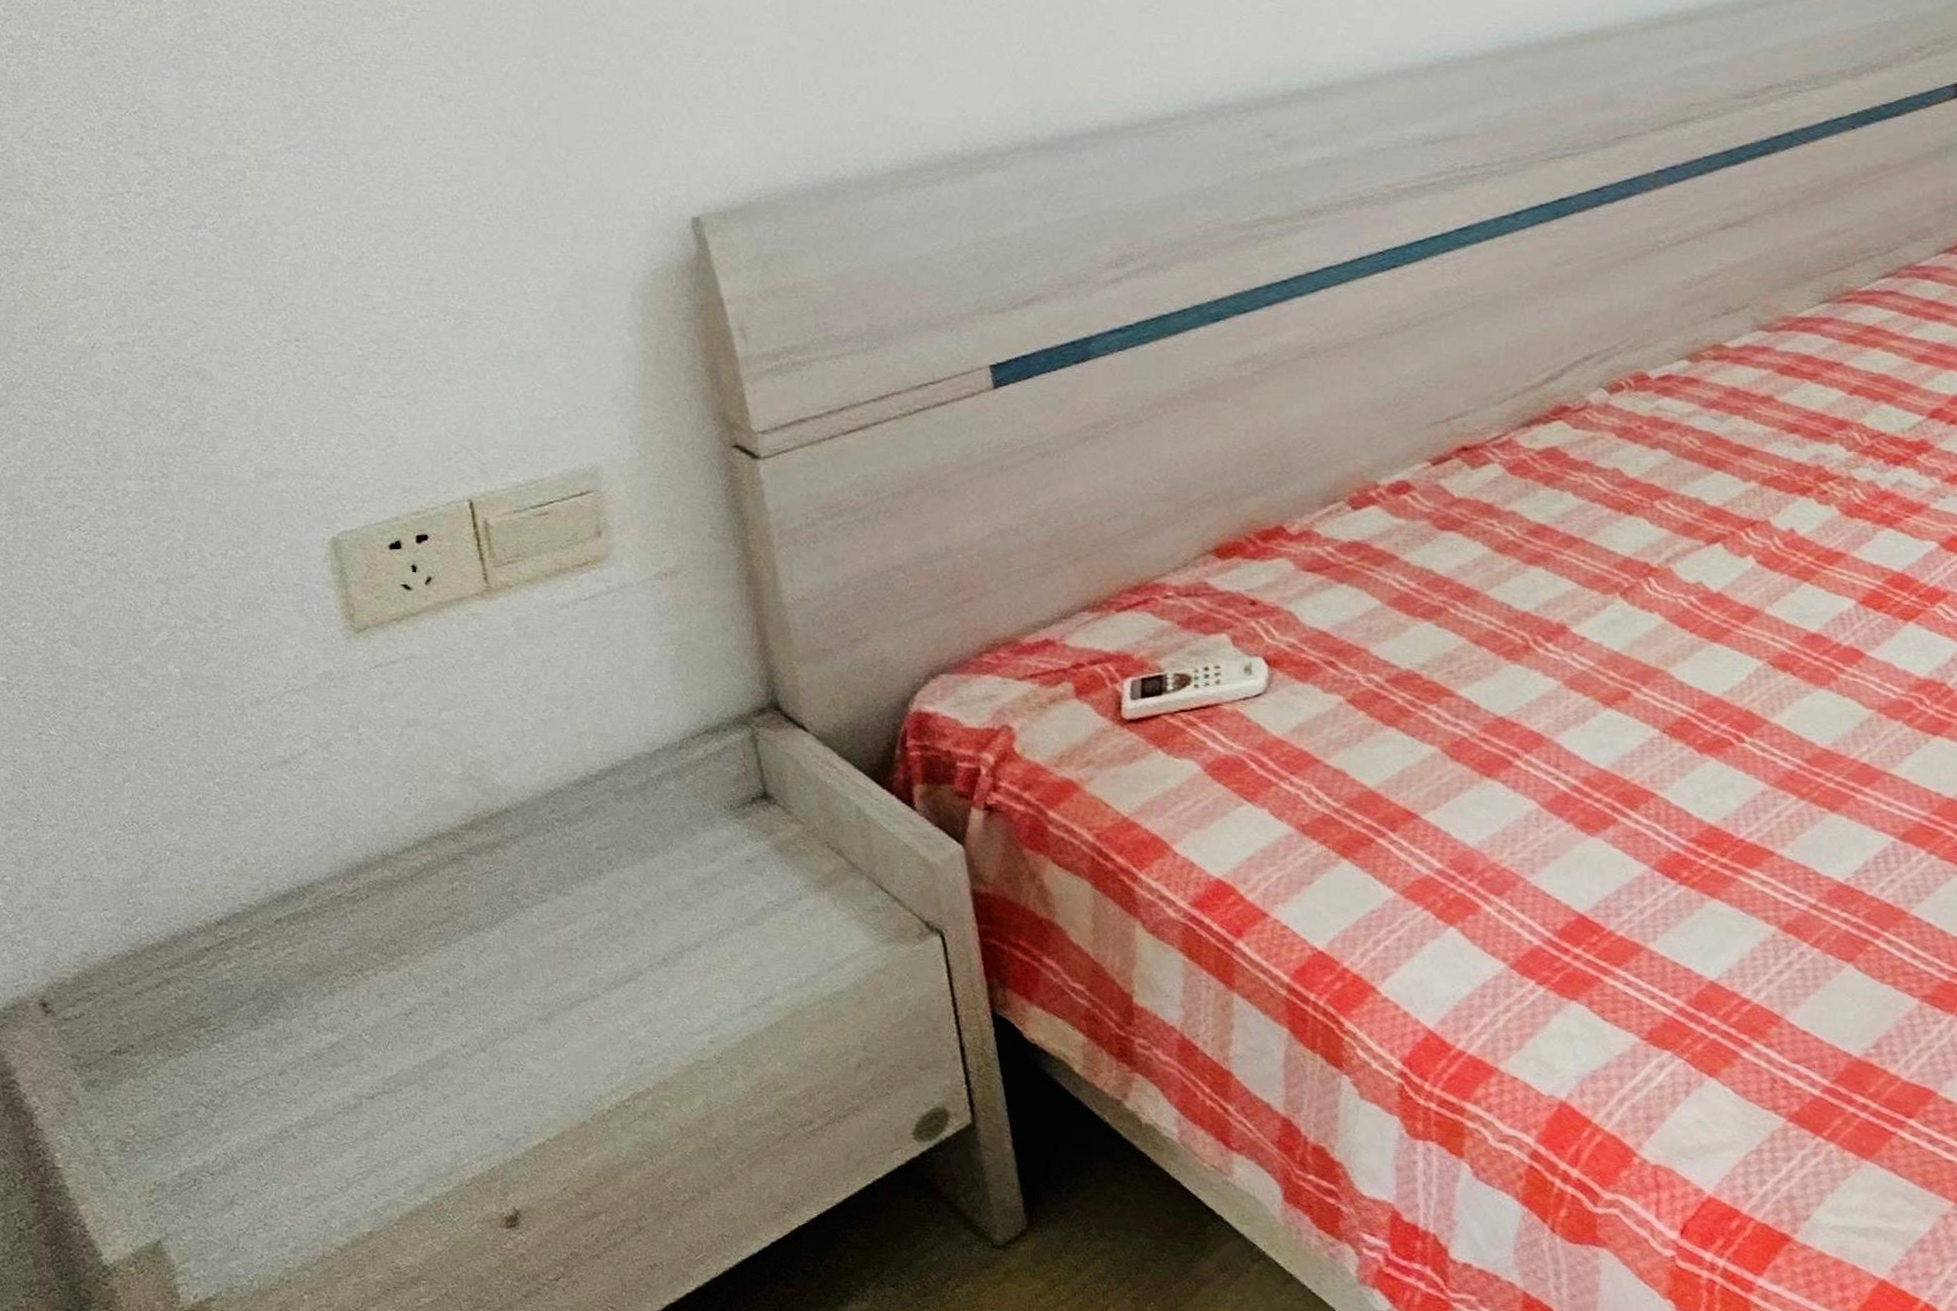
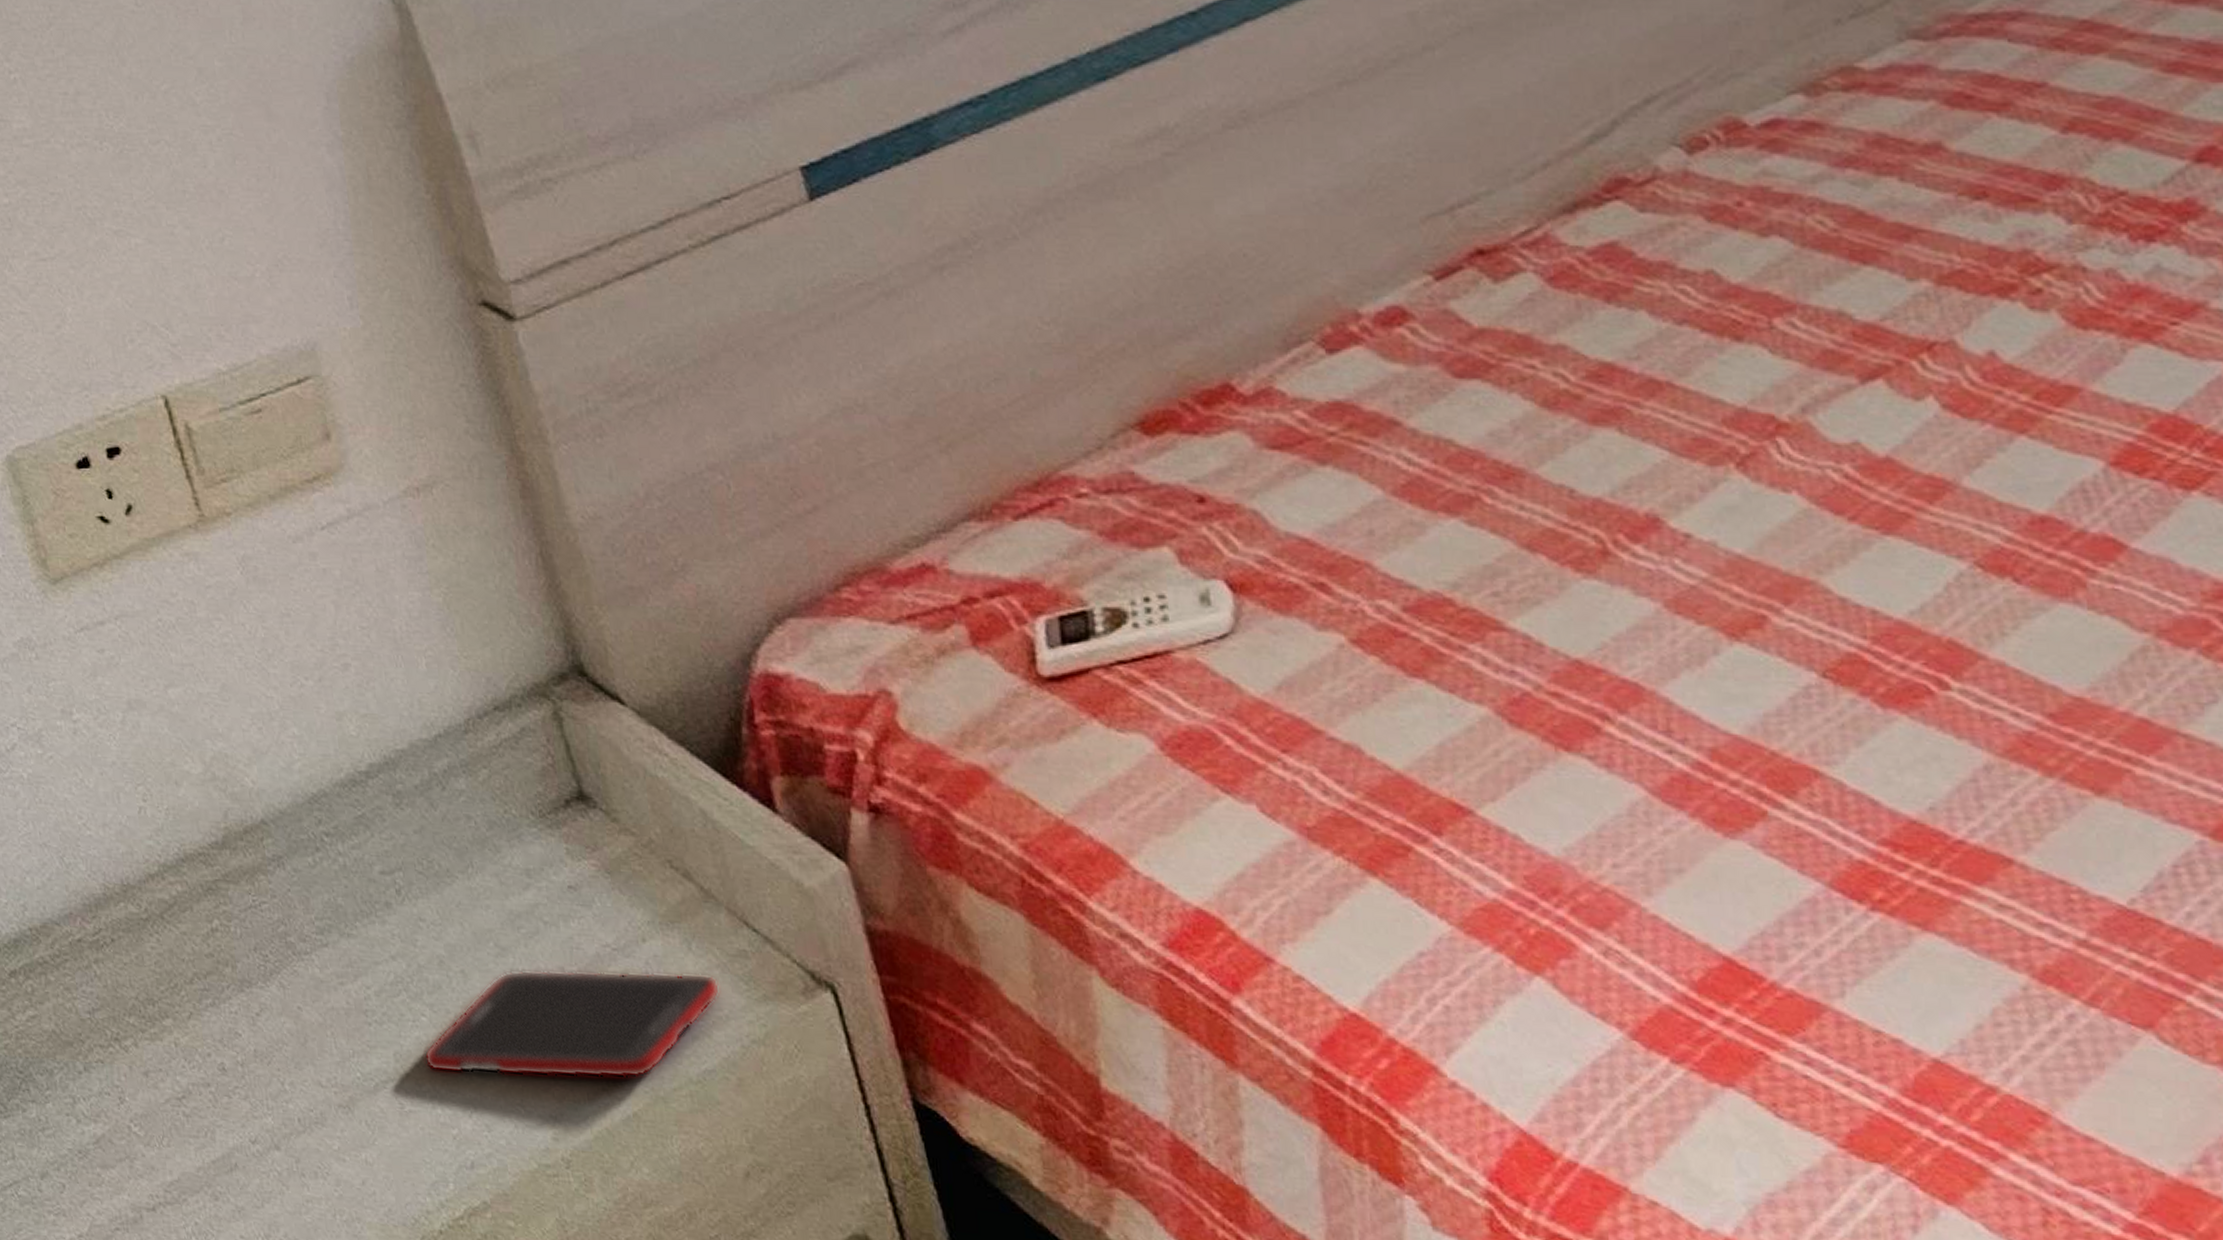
cell phone: none [614,919,855,998] -> present [424,969,721,1079]

